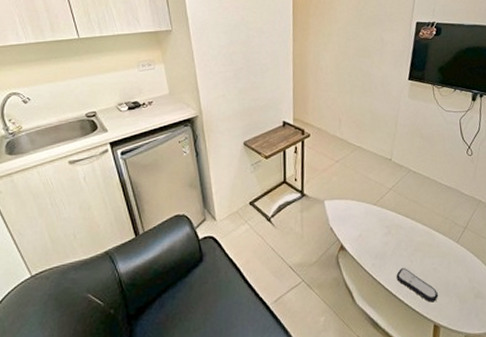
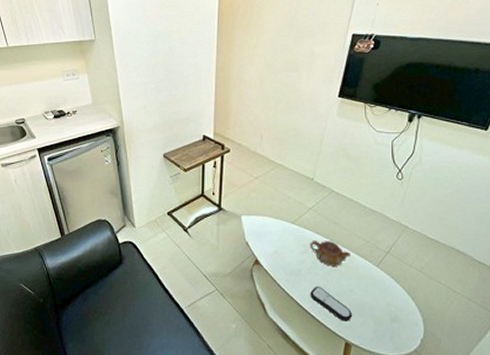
teapot: none [392,220,431,246] -> present [309,240,350,266]

